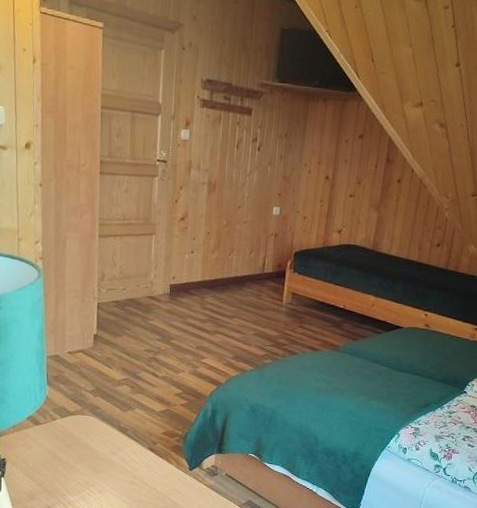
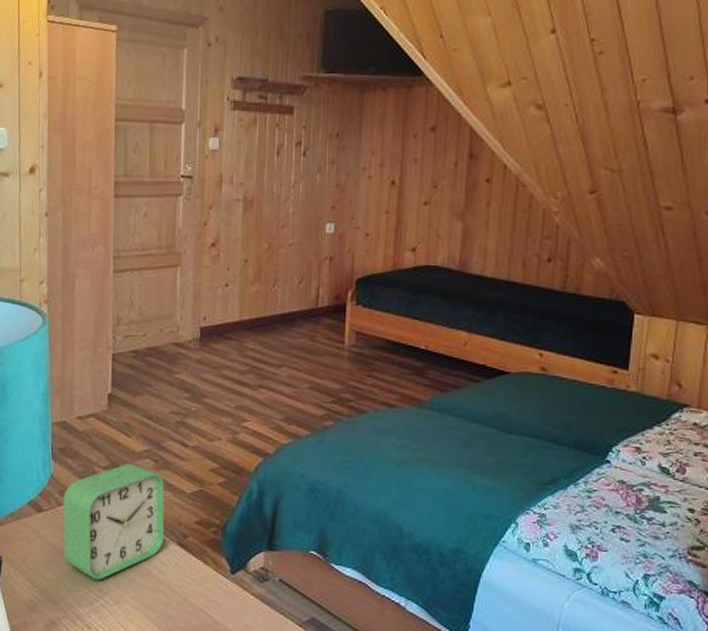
alarm clock: none [56,388,139,476] -> present [63,463,165,580]

